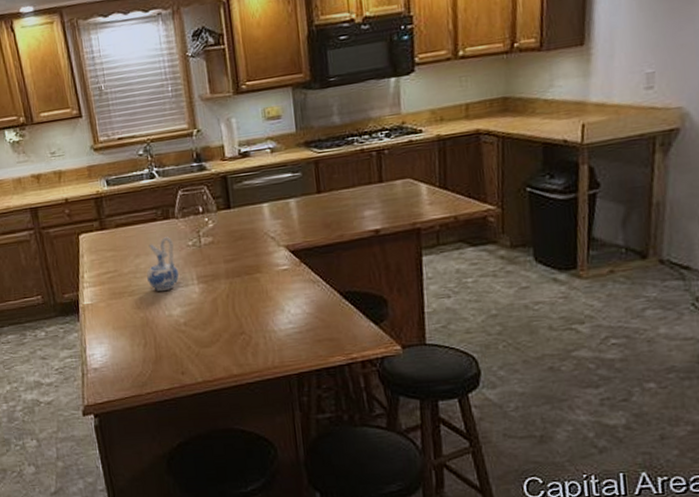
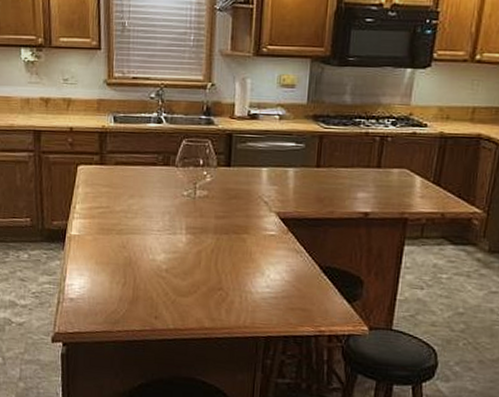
ceramic pitcher: present [146,237,180,292] -> none [137,183,170,236]

